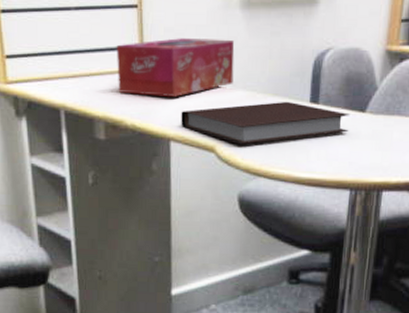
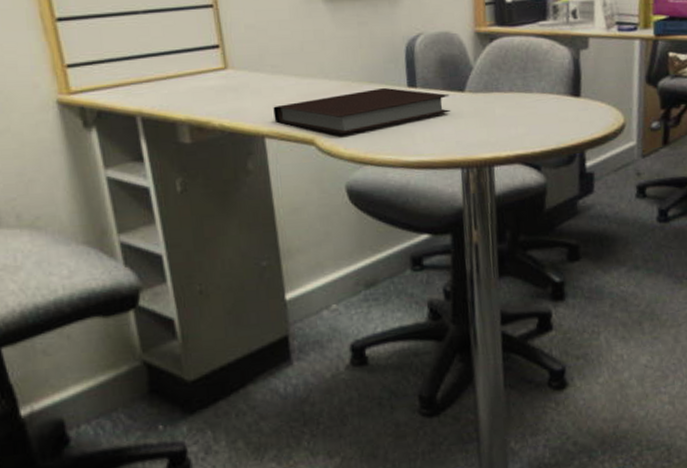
tissue box: present [116,38,235,97] -> none [193,32,326,94]

